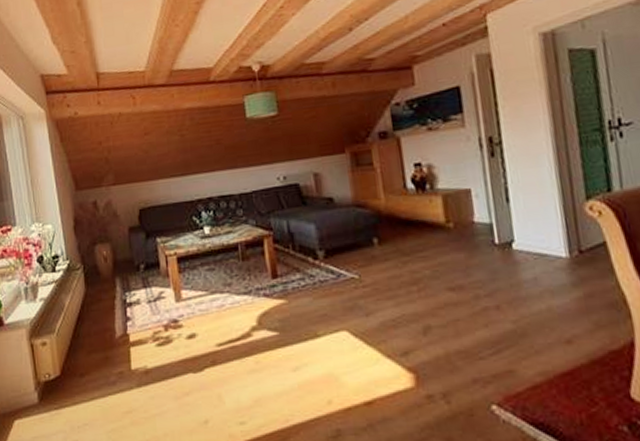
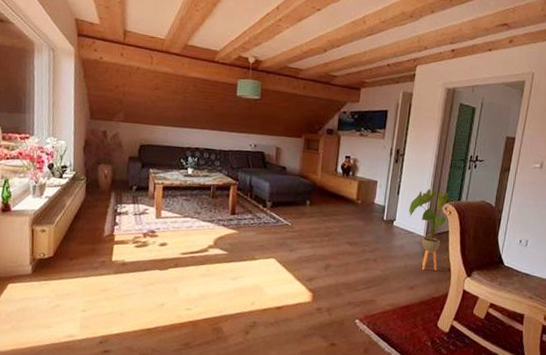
house plant: none [530,183,604,311] -> present [409,189,449,271]

